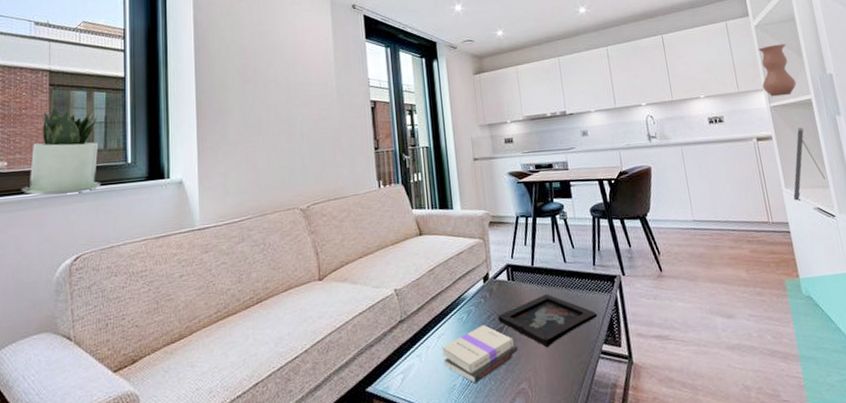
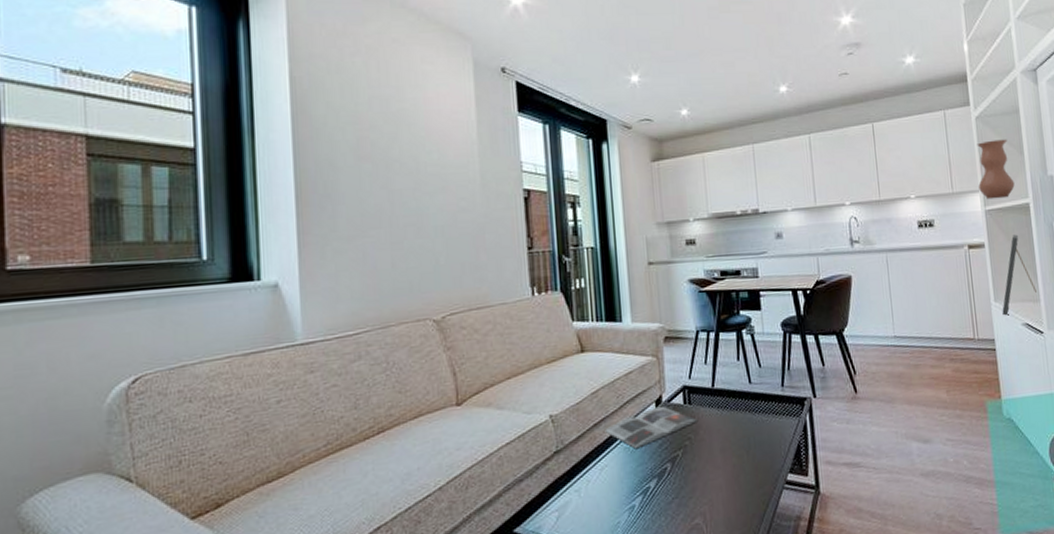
planter: present [21,107,102,196] -> none [52,185,167,300]
magazine: none [441,283,520,320] -> present [604,407,697,449]
books: present [442,324,518,384] -> none [605,453,693,521]
decorative tray: present [498,293,598,347] -> none [671,418,784,478]

